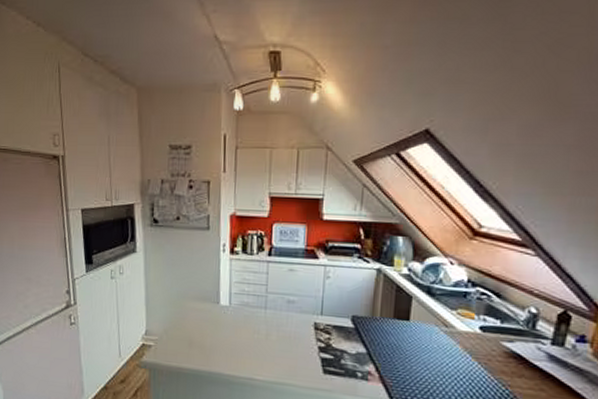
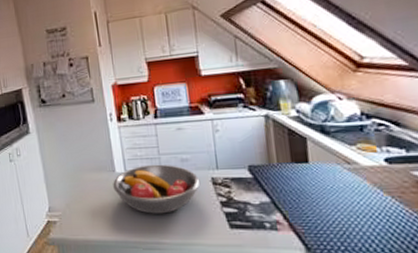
fruit bowl: none [215,301,303,352] -> present [113,164,200,214]

